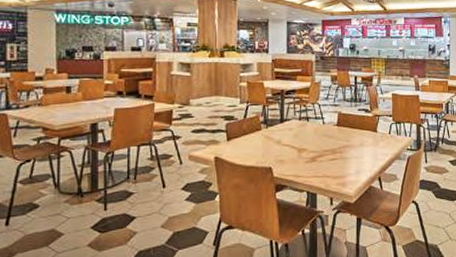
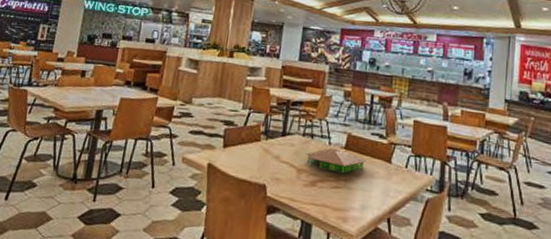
architectural model: none [304,127,356,147] -> present [306,148,366,173]

